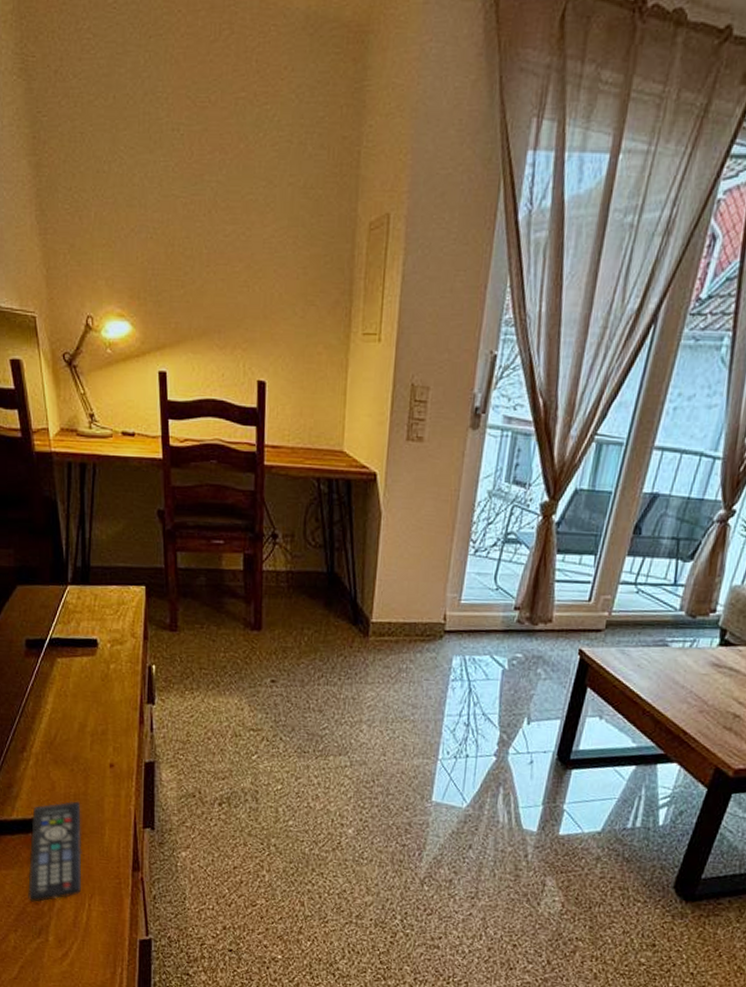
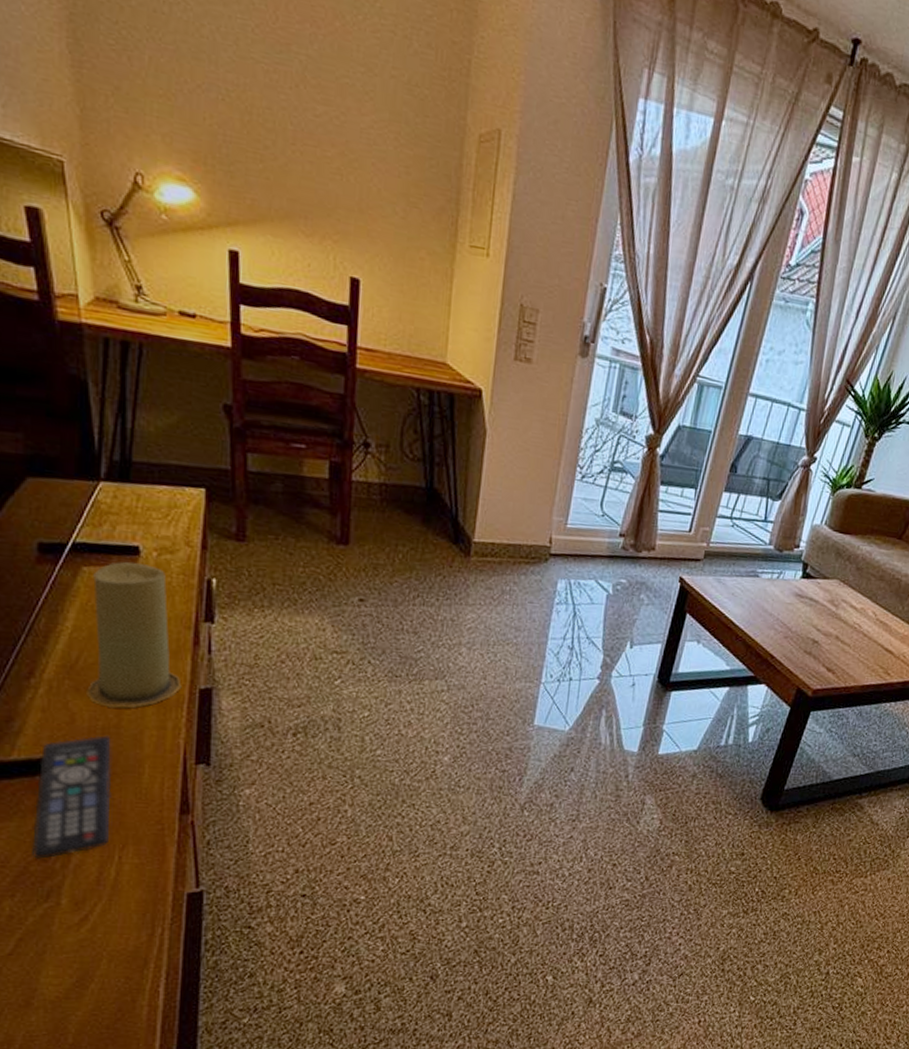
candle: none [63,652,131,779] -> present [87,561,182,709]

